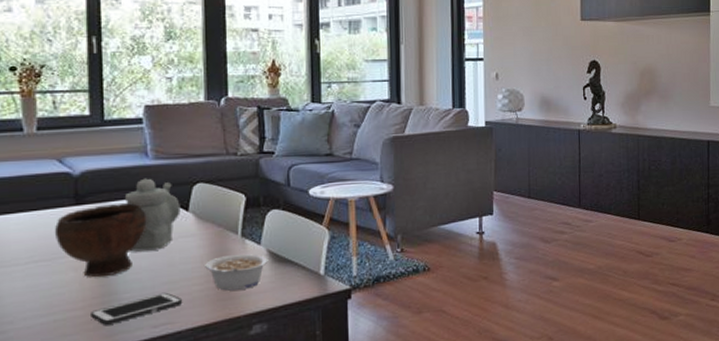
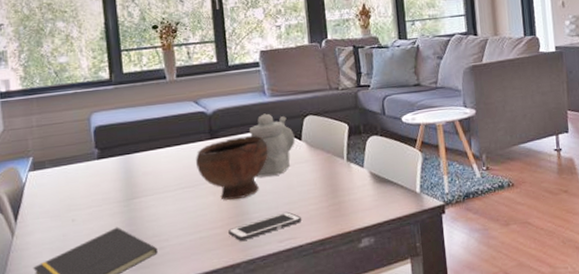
legume: present [205,254,268,291] -> none [318,176,371,209]

